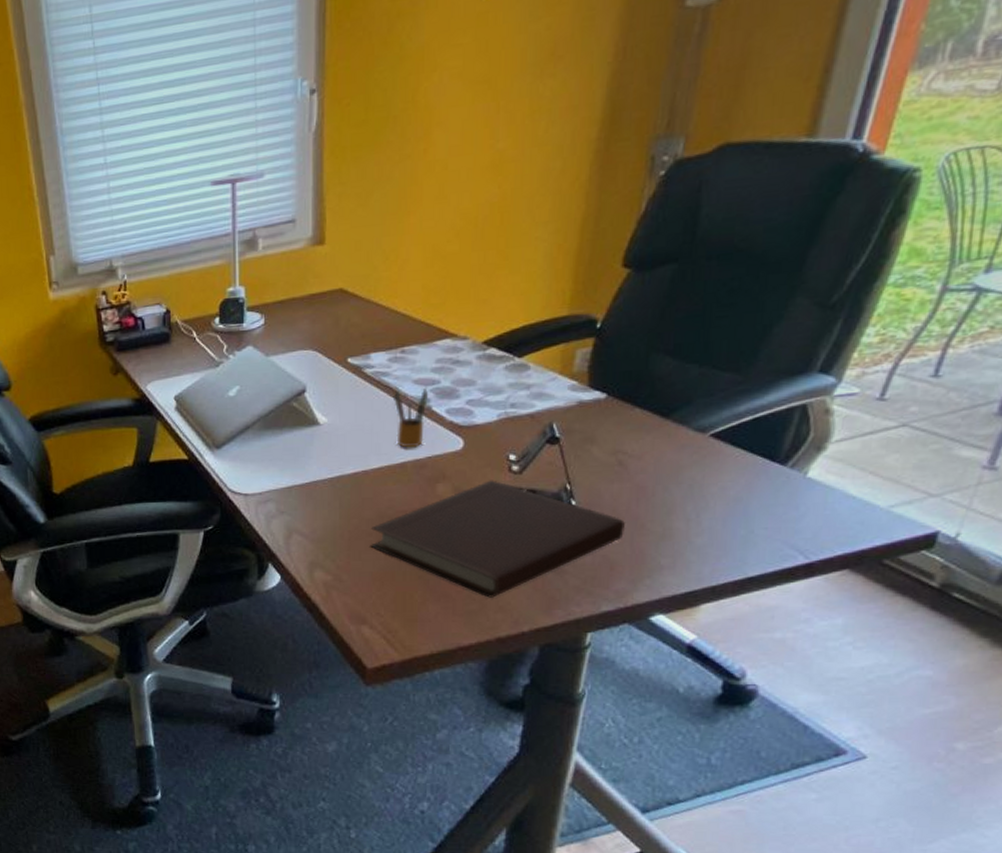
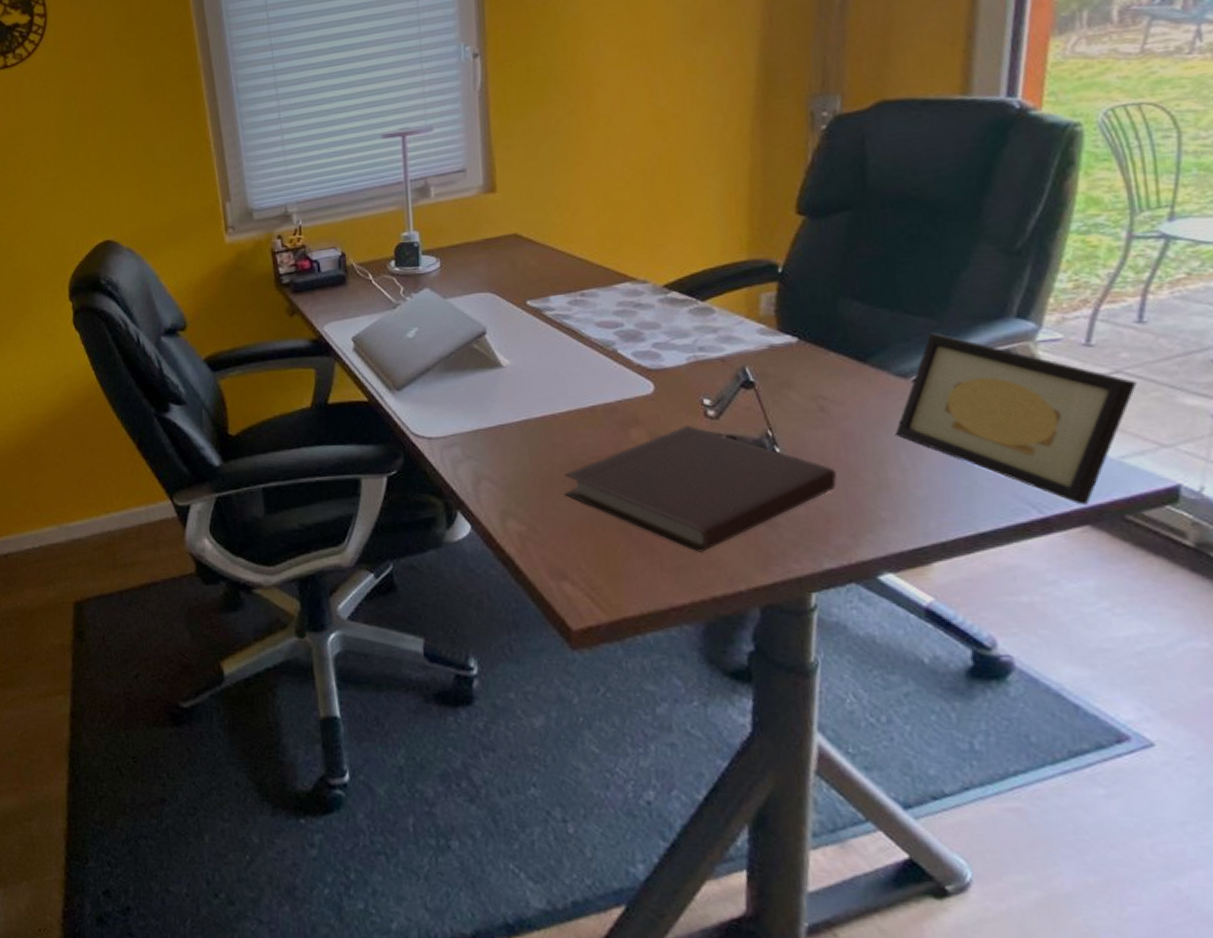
pencil box: present [392,385,429,448] -> none [575,328,614,391]
picture frame: none [685,387,919,551] -> present [894,332,1137,505]

